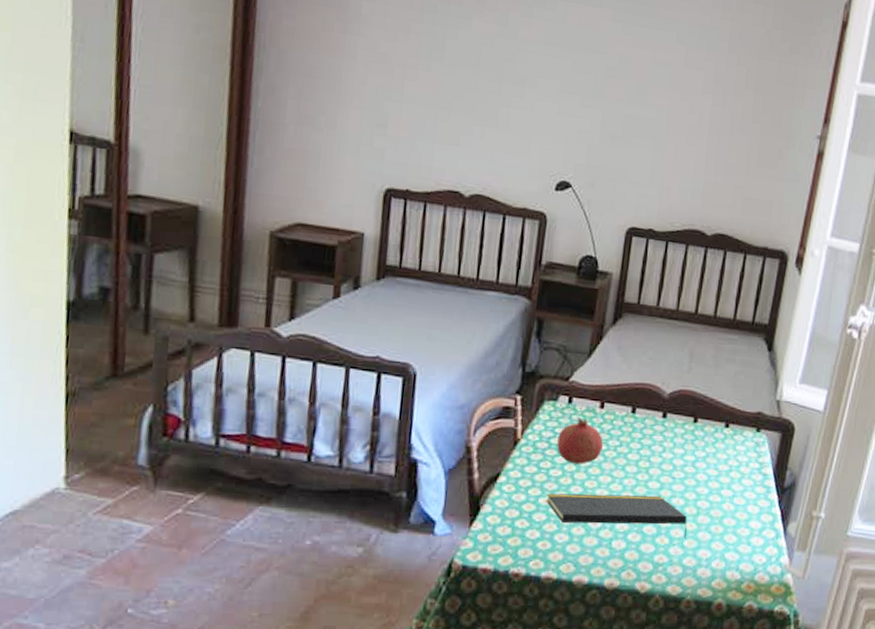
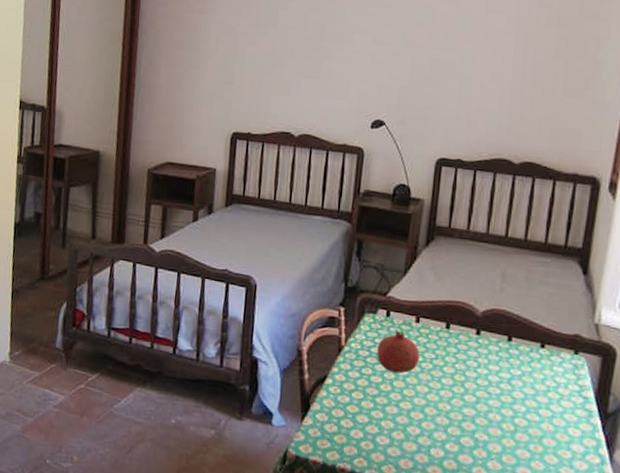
notepad: present [546,493,687,539] -> none [368,397,505,455]

